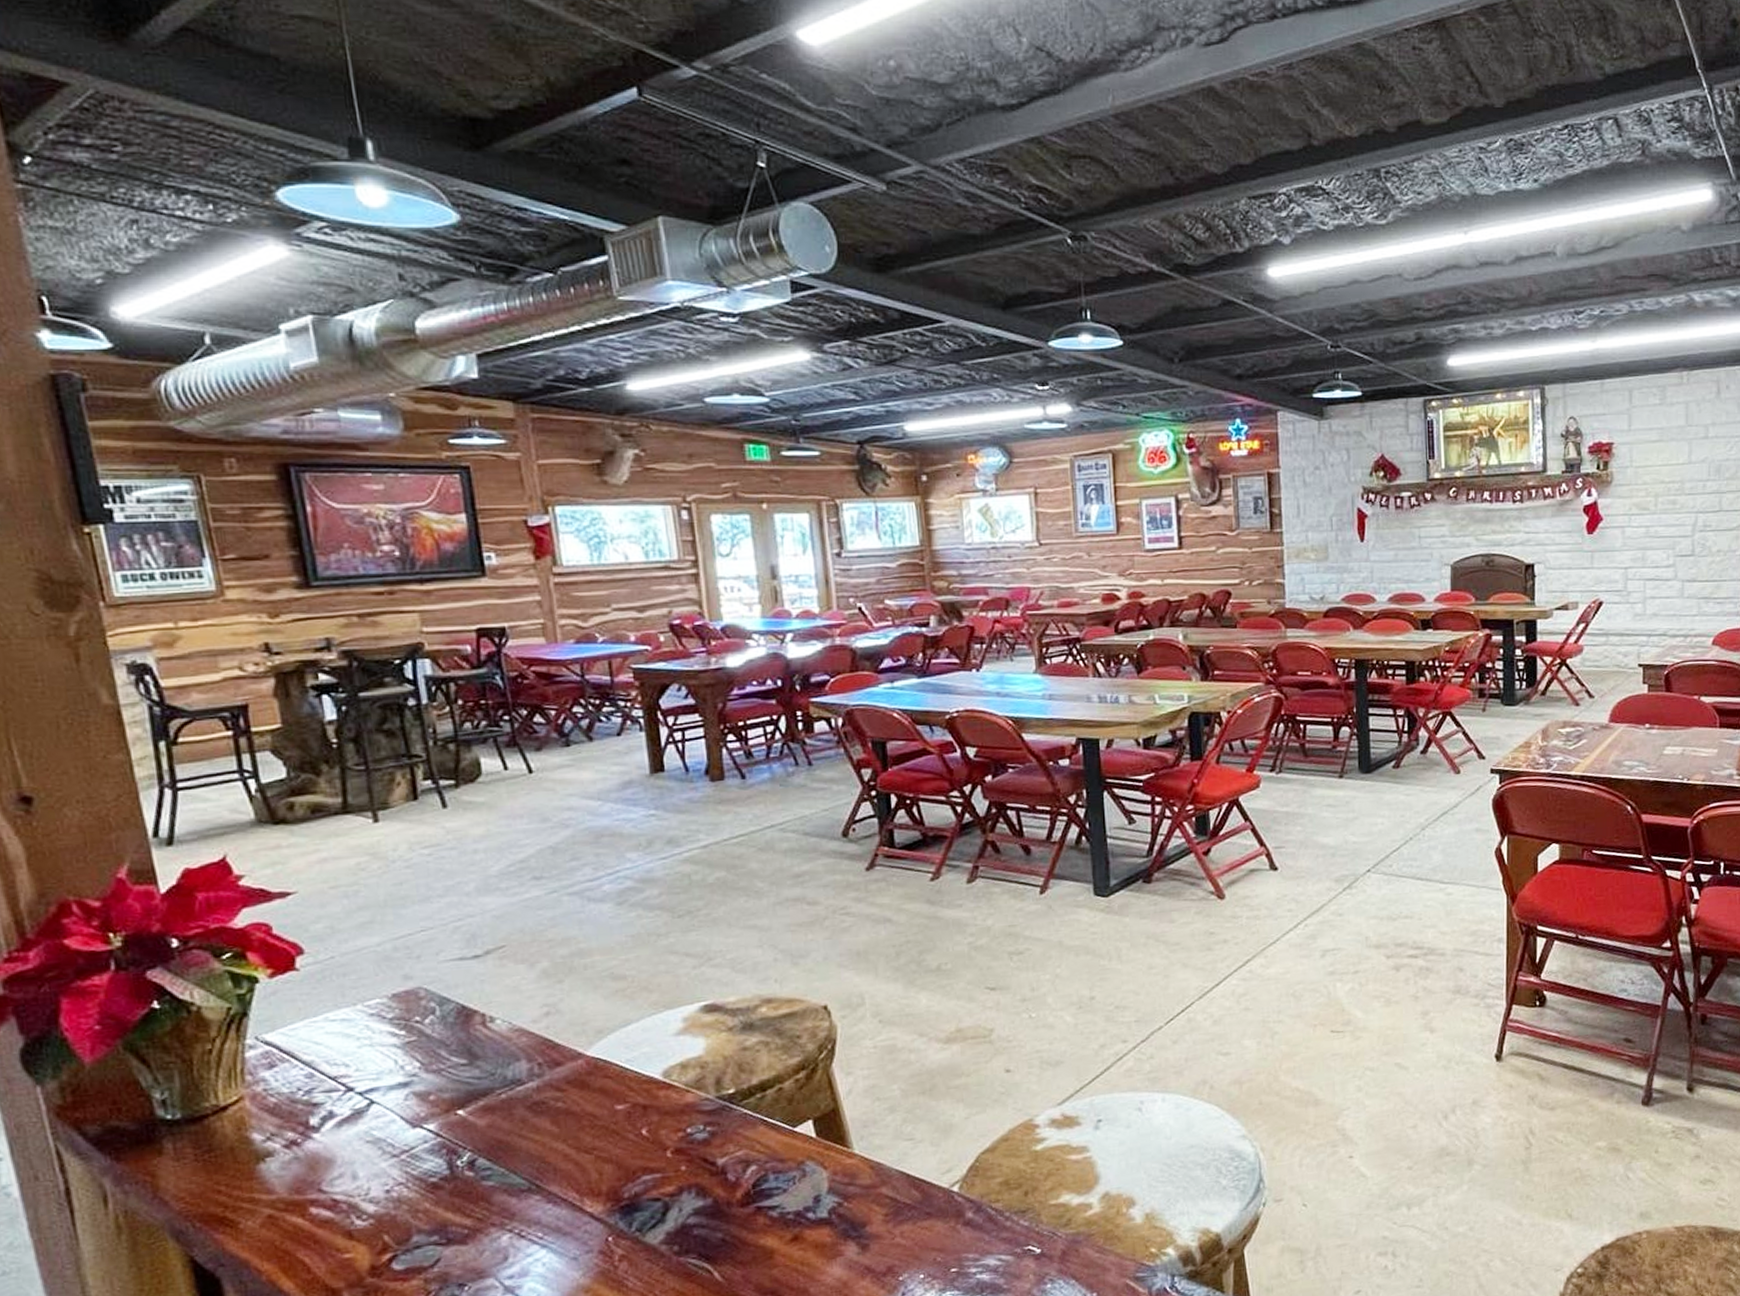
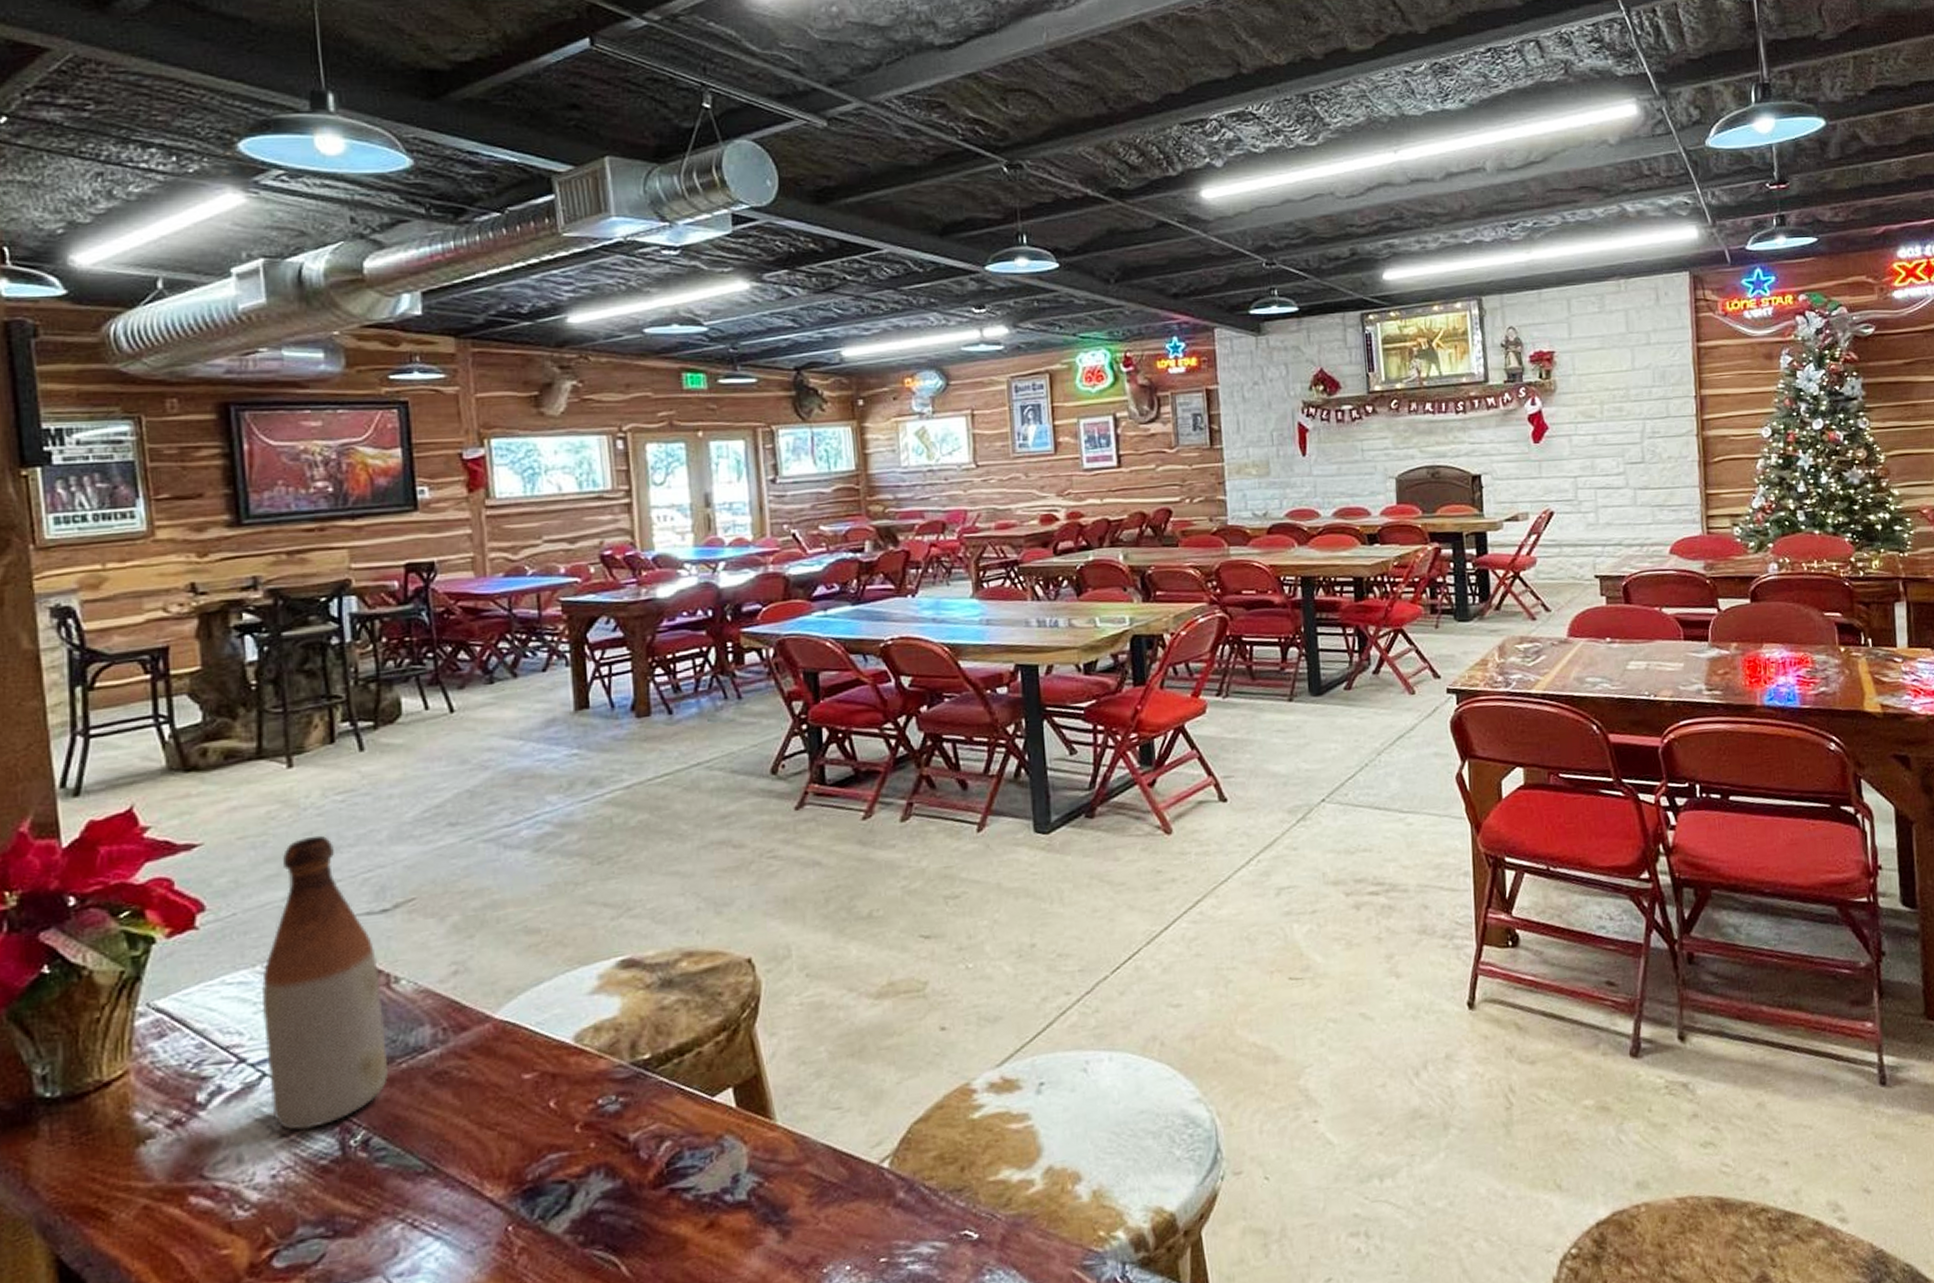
beer bottle: none [363,886,489,1152] -> present [262,835,388,1131]

